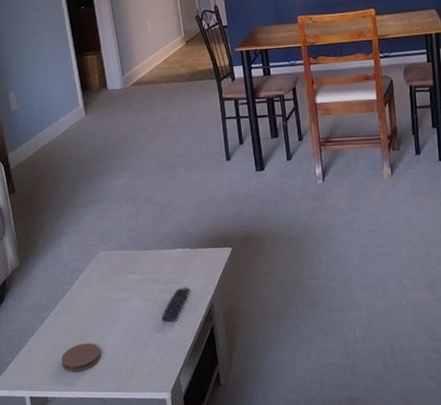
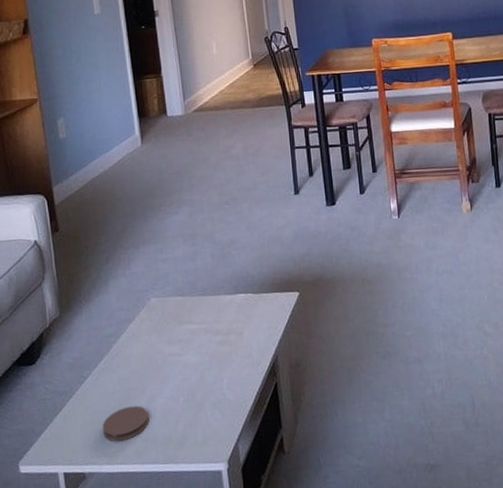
remote control: present [161,287,190,322] -> none [219,337,252,379]

